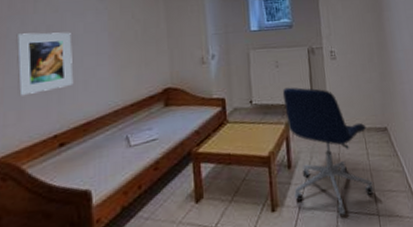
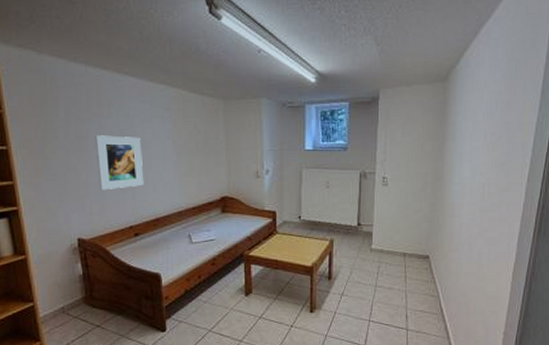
office chair: present [282,87,374,215] -> none [330,208,407,324]

